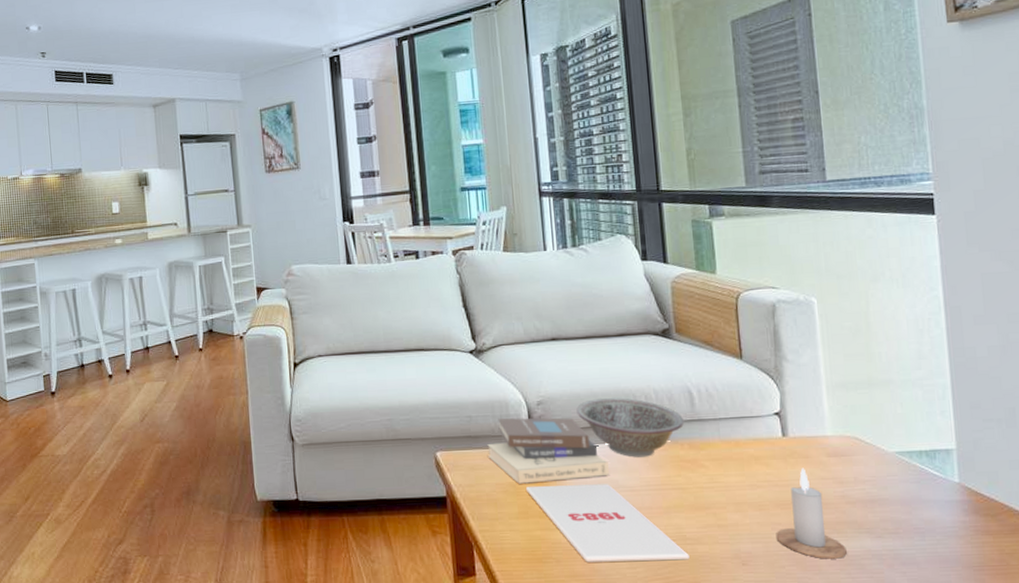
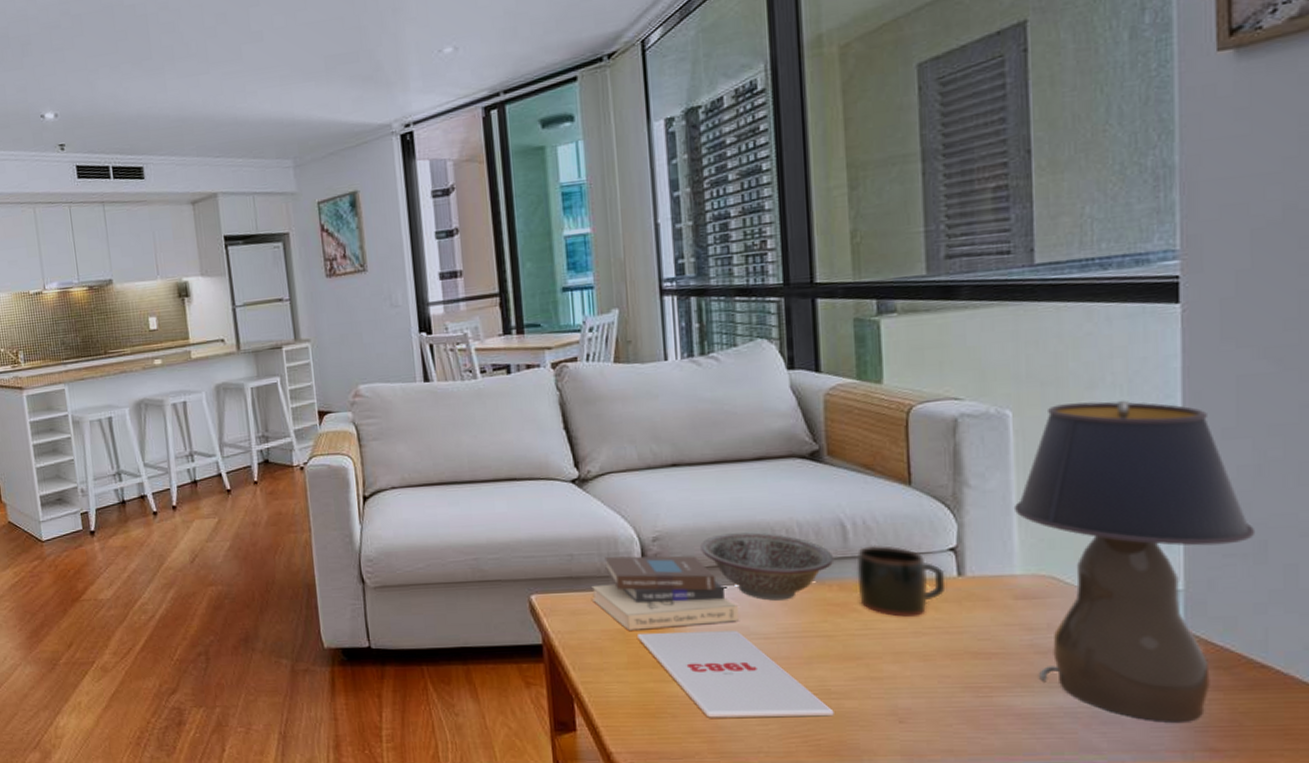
mug: none [701,409,774,472] -> present [856,545,946,617]
candle: present [776,468,847,559] -> none [943,612,1032,717]
table lamp: none [822,291,1006,563] -> present [1013,400,1256,722]

